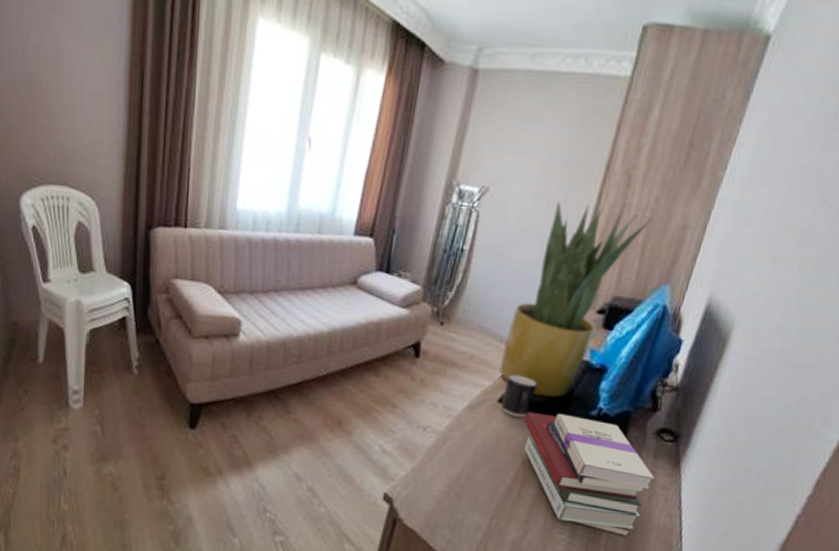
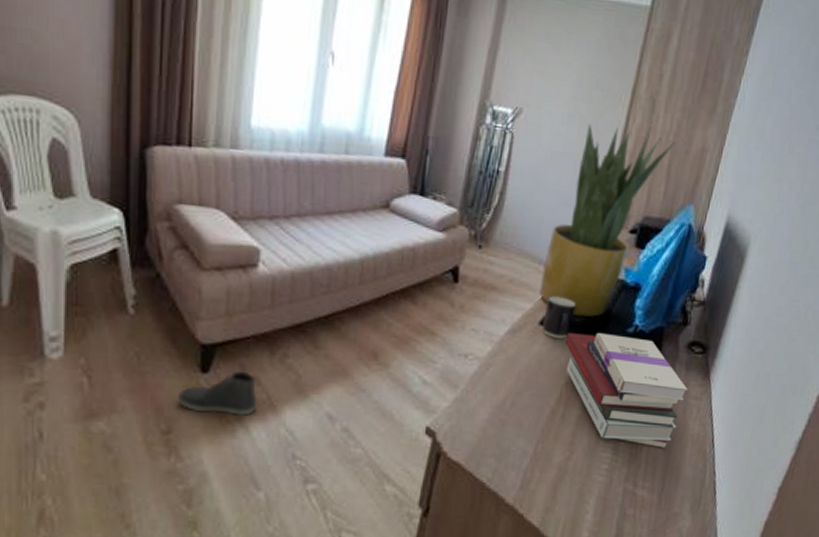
sneaker: none [169,428,235,470] -> present [177,370,257,417]

